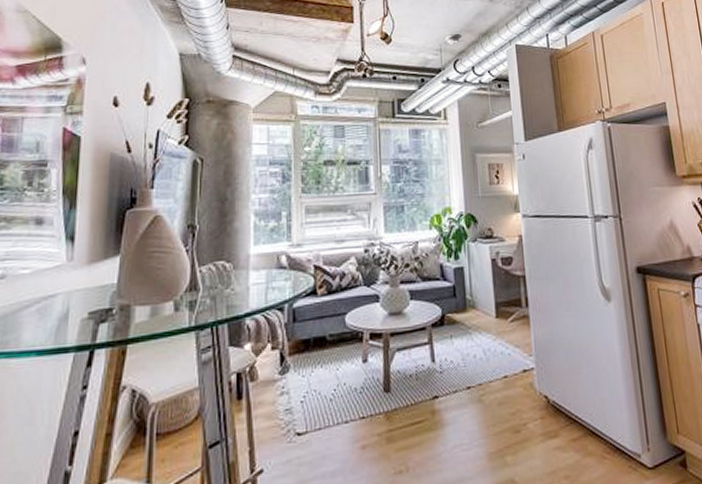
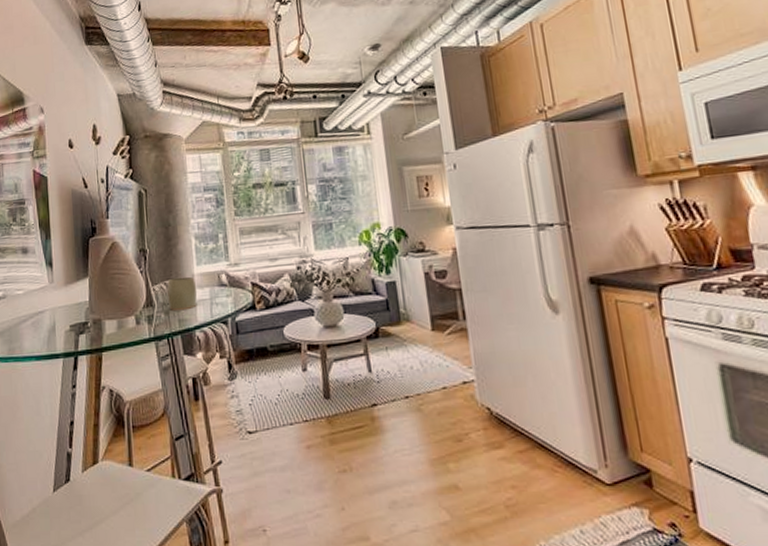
mug: none [216,257,252,296] -> present [167,276,197,311]

